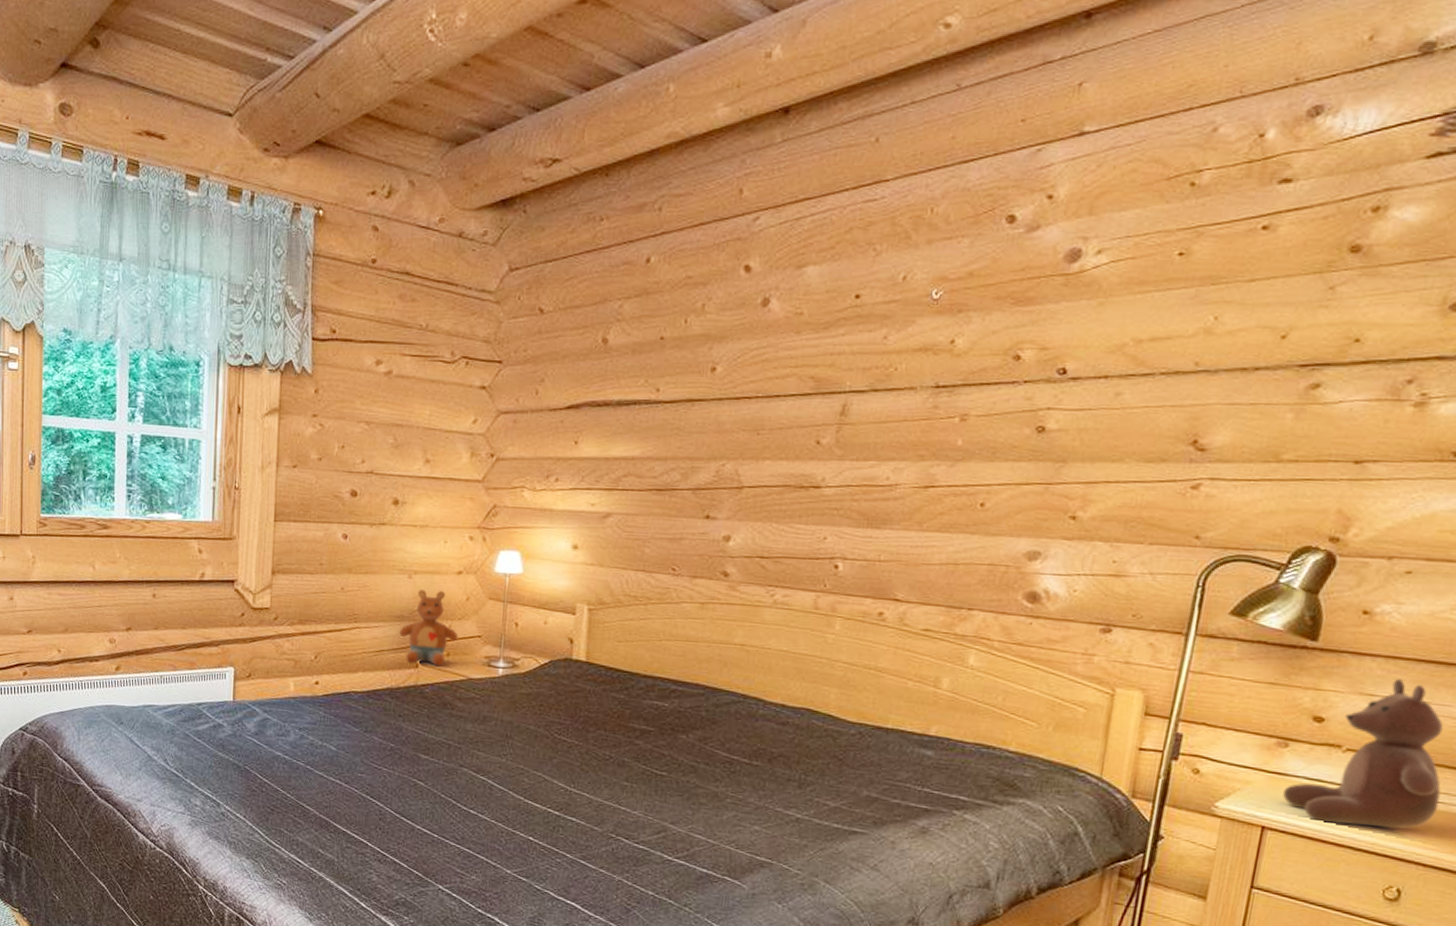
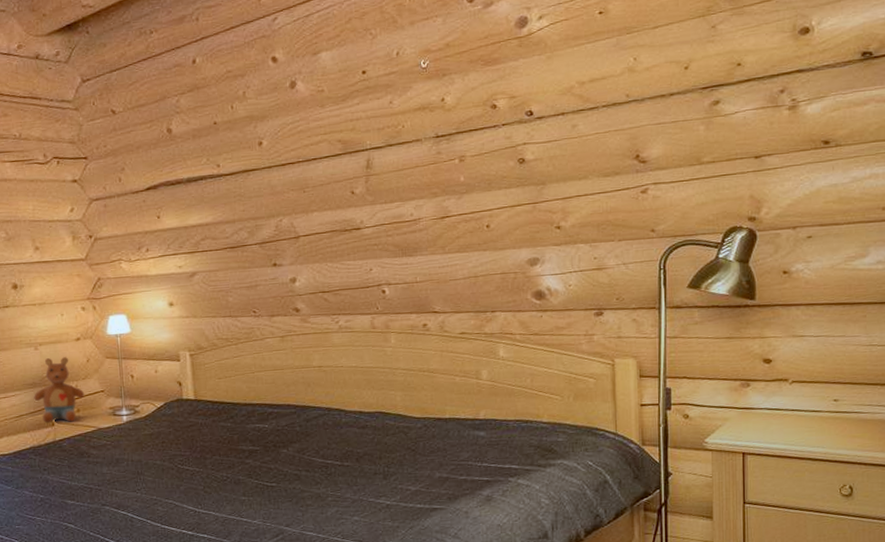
teddy bear: present [1282,679,1444,829] -> none [752,320,866,442]

